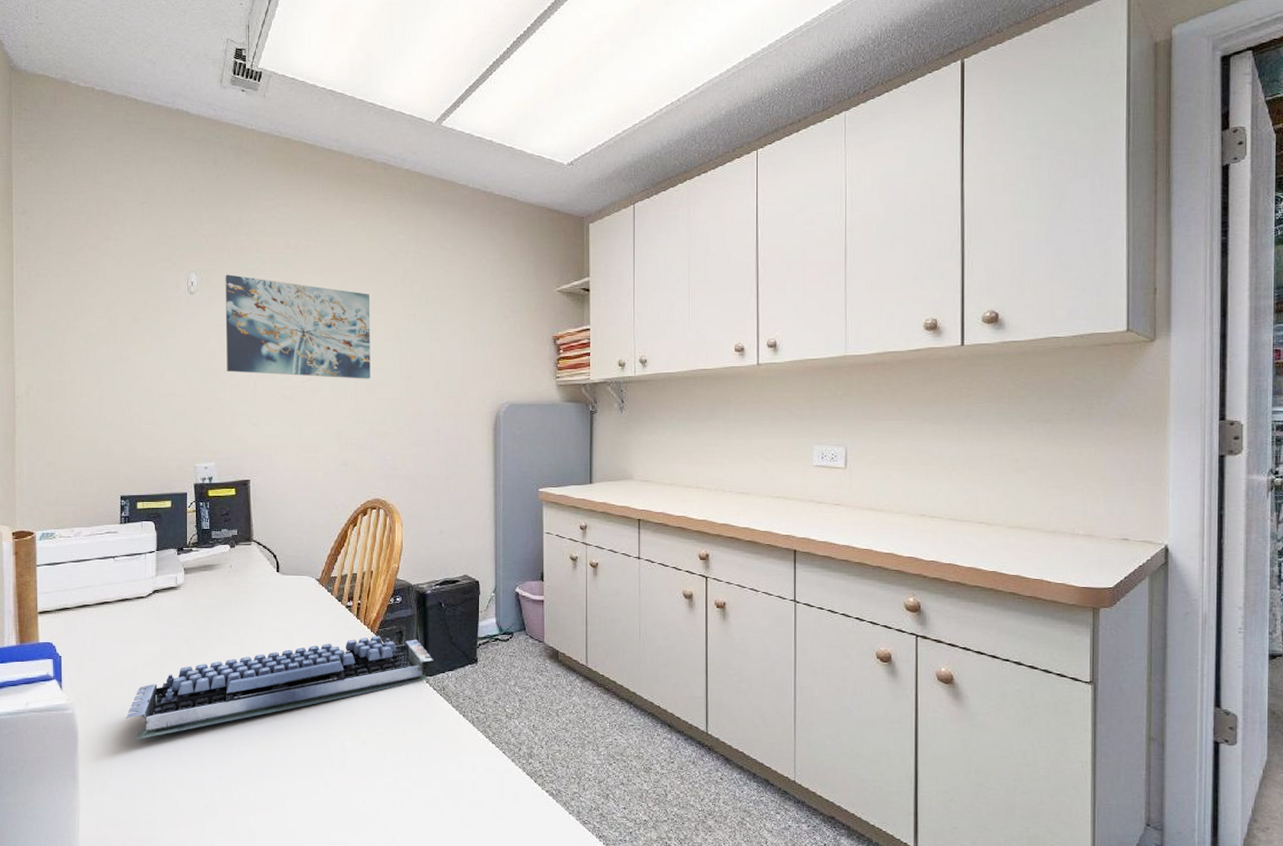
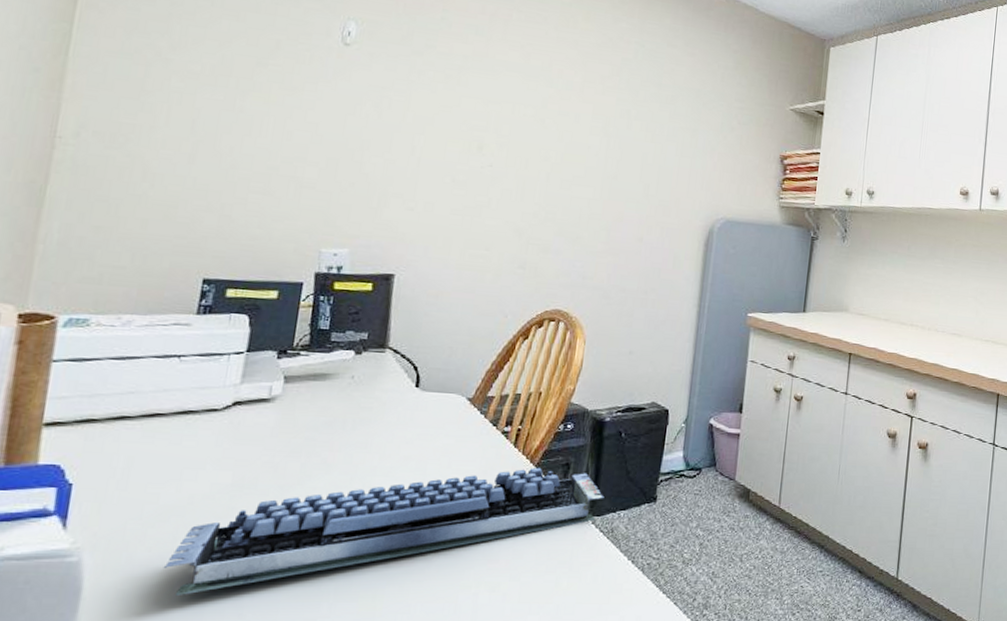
wall art: present [225,274,370,379] -> none [381,30,579,174]

